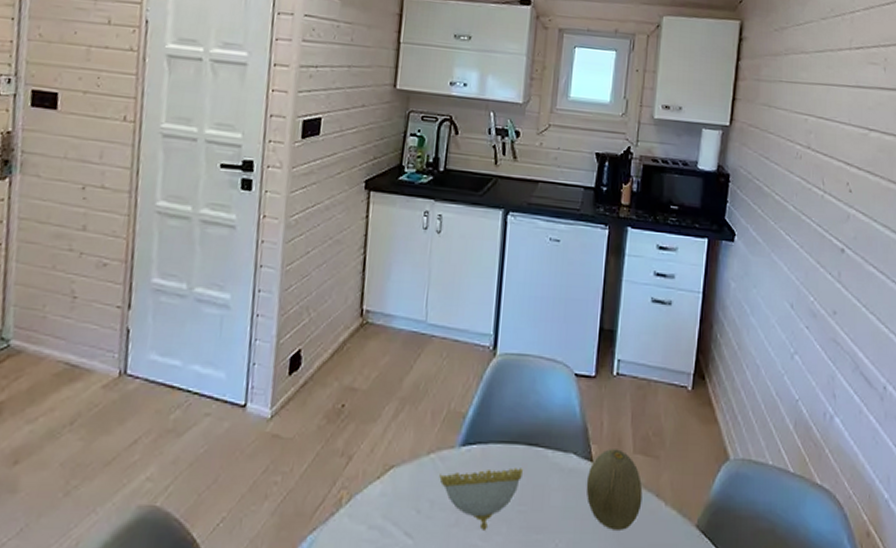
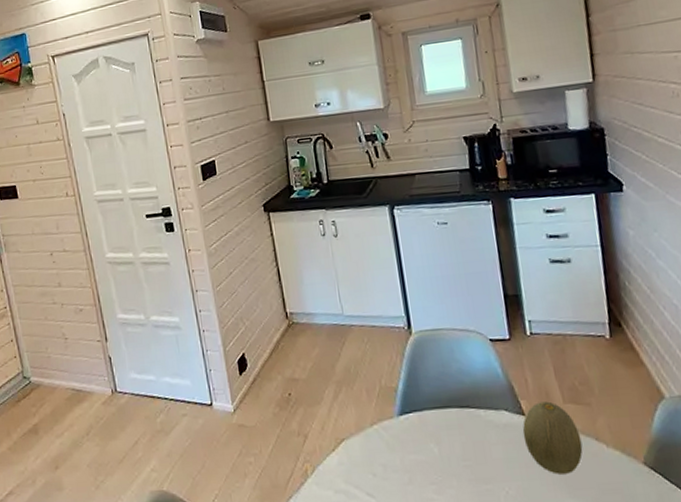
decorative bowl: present [439,468,524,530] -> none [385,428,461,486]

